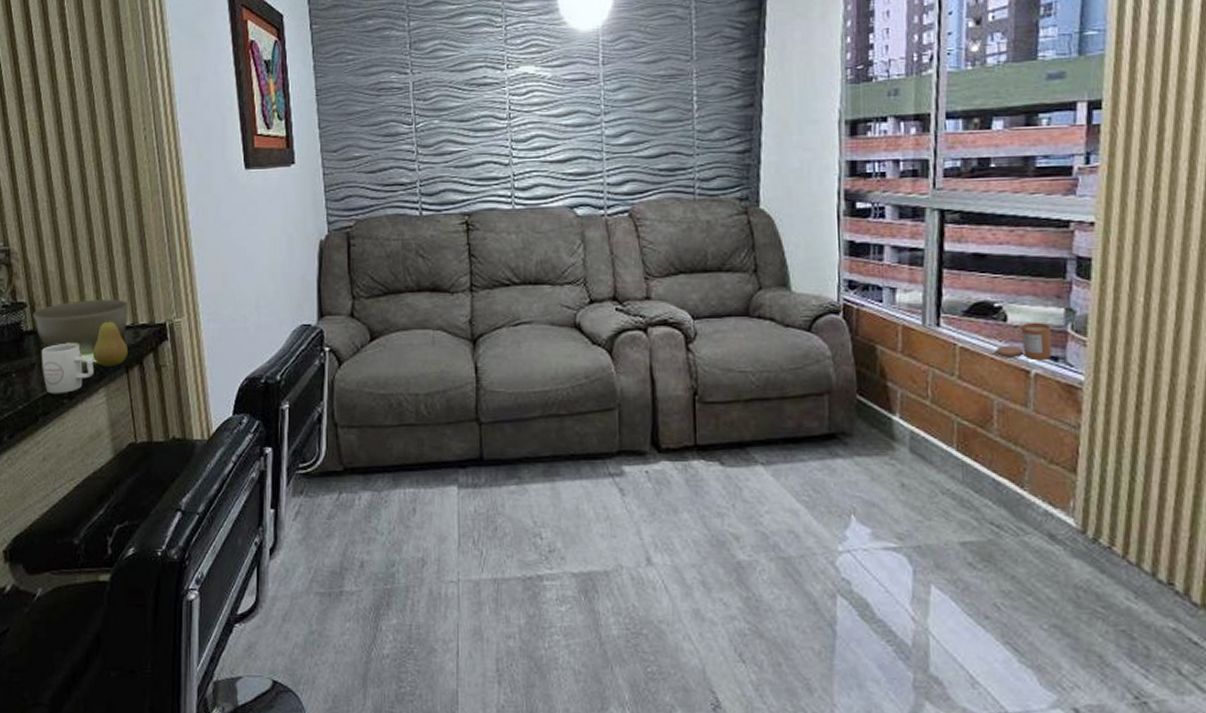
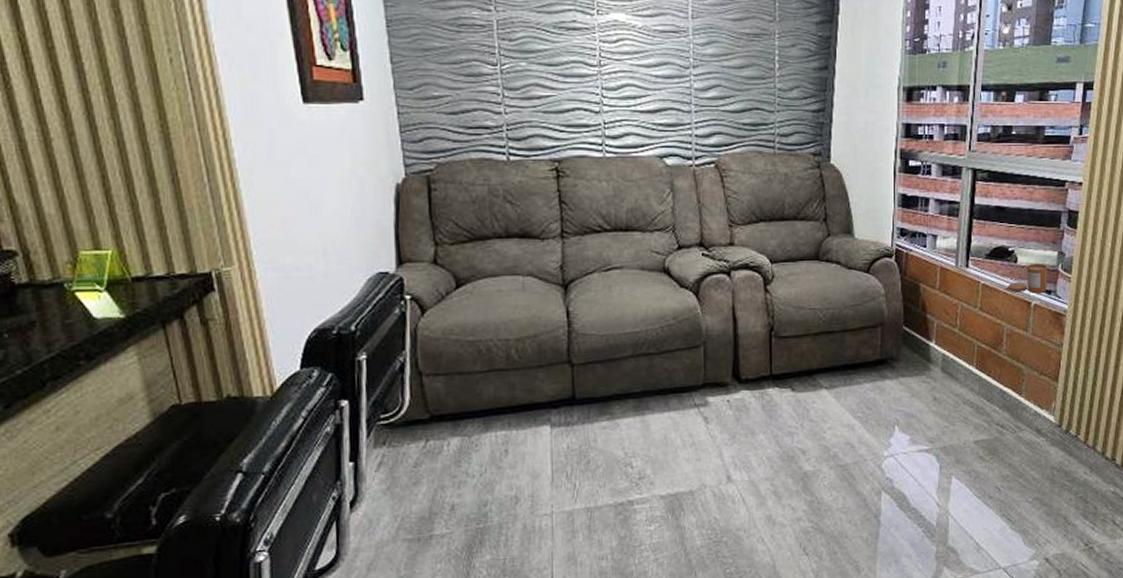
bowl: present [32,299,129,356] -> none [27,245,161,312]
mug: present [41,342,95,394] -> none [43,296,120,356]
fruit: present [93,315,129,368] -> none [116,265,164,323]

